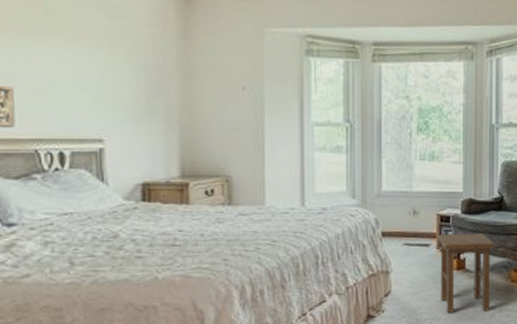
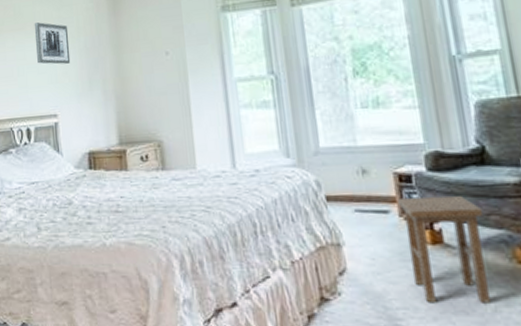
wall art: none [74,29,125,83] -> present [34,22,71,65]

